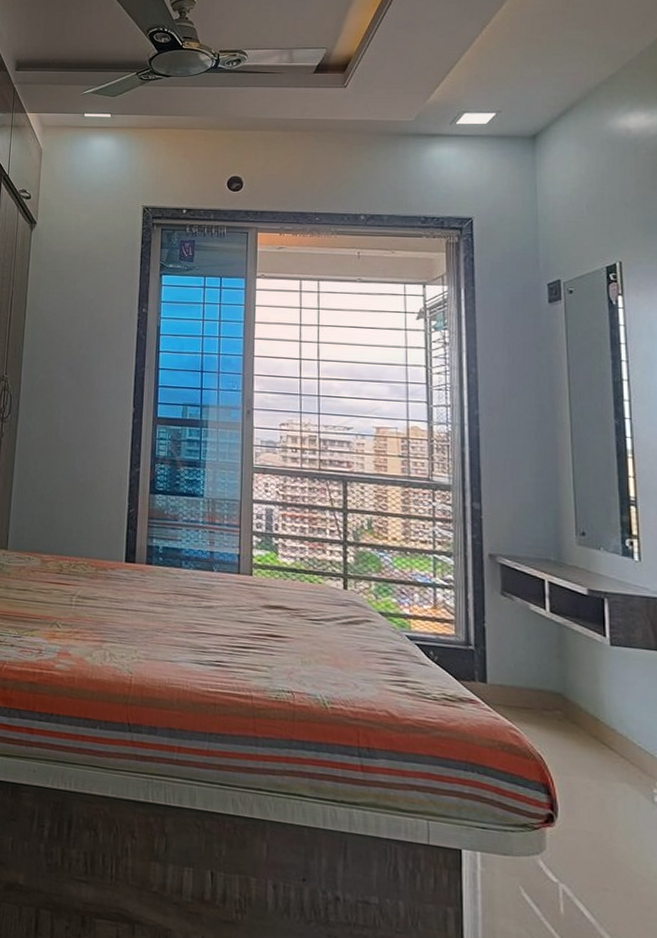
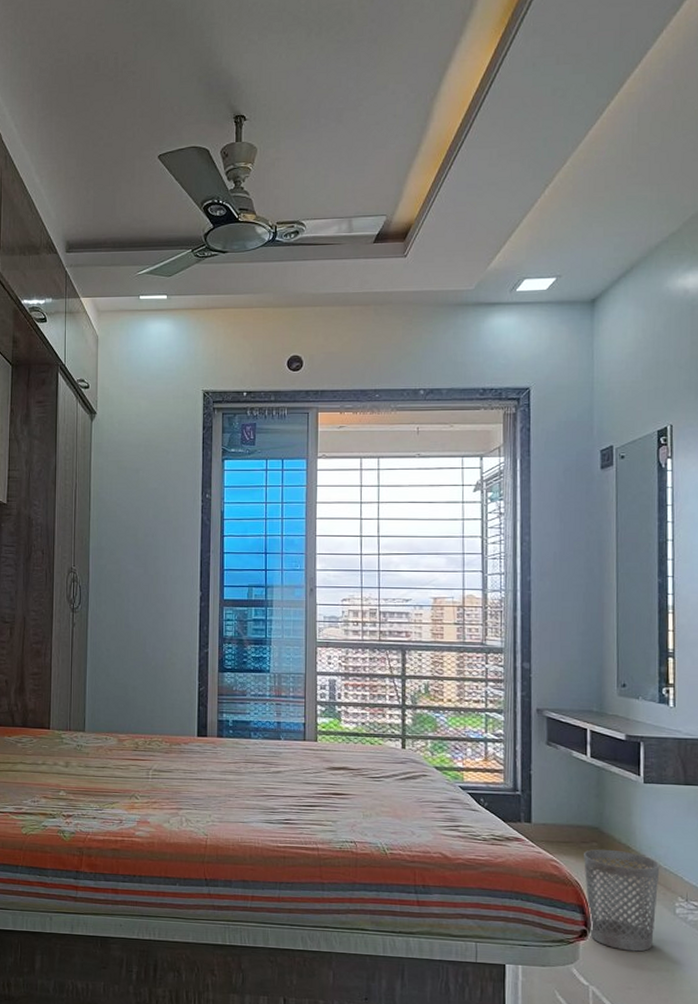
wastebasket: none [547,718,634,846] -> present [584,849,660,952]

